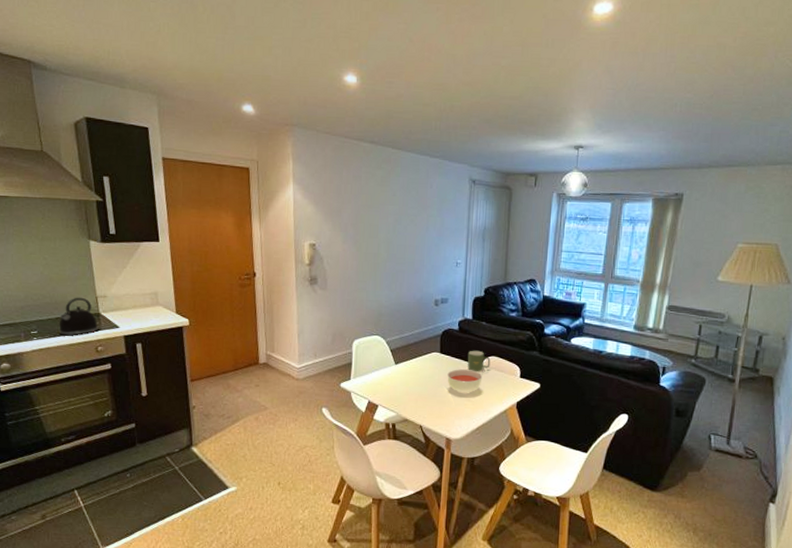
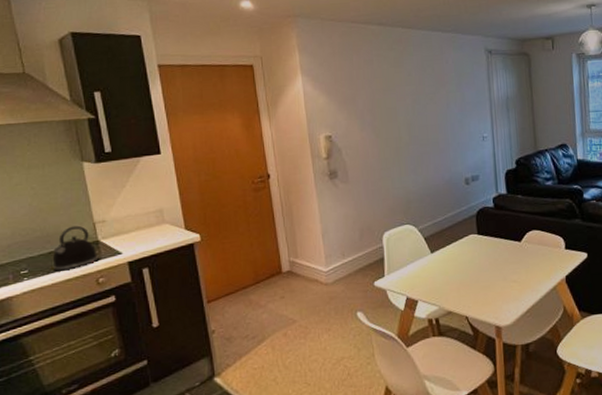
bowl: present [447,368,483,394] -> none [488,247,526,276]
mug: present [467,350,491,373] -> none [506,226,532,250]

